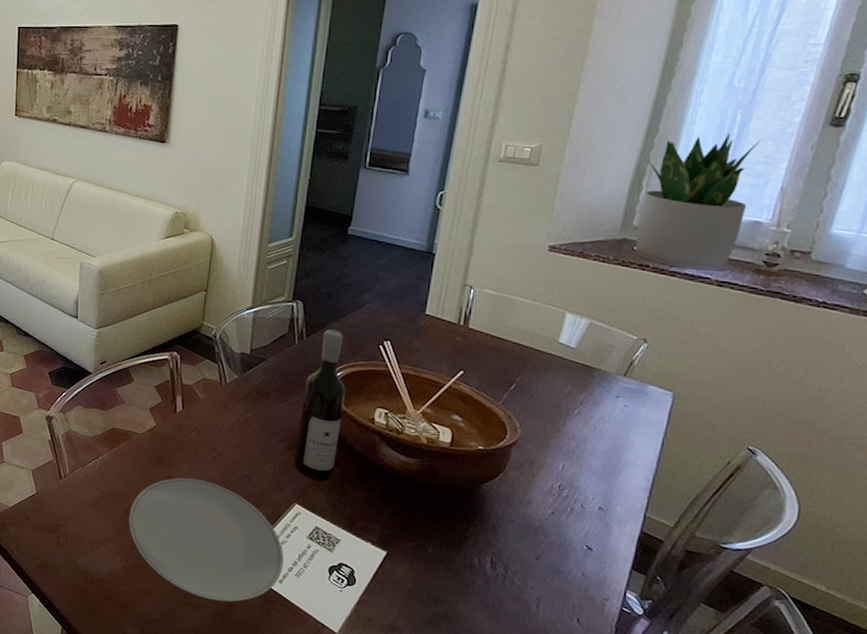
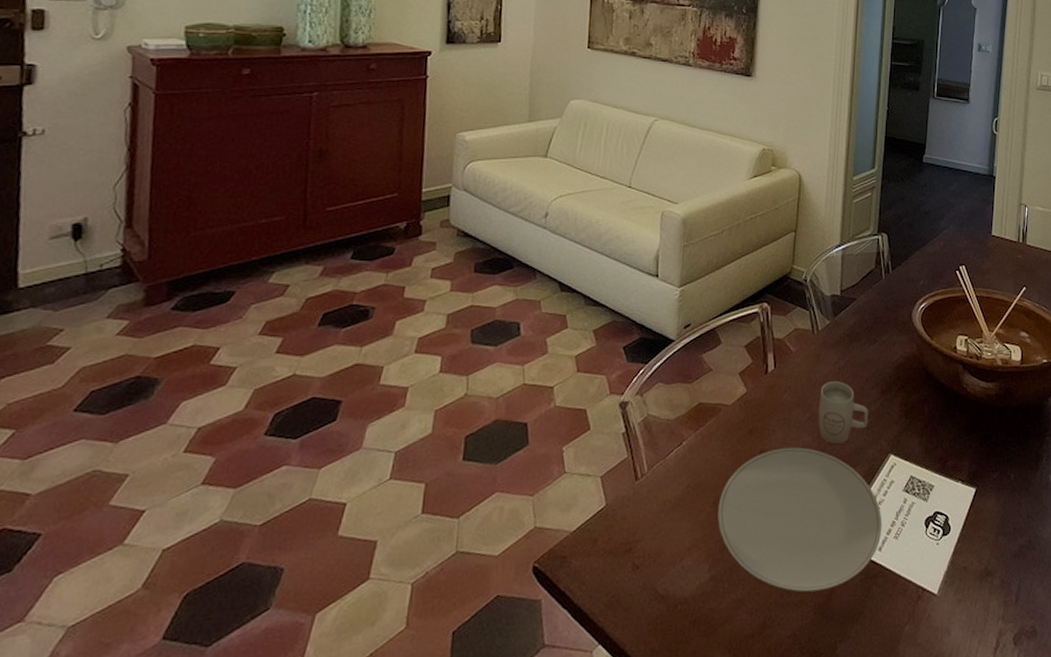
mug: none [223,429,275,486] -> present [818,380,869,445]
bottle: present [294,329,347,482] -> none [887,260,931,425]

